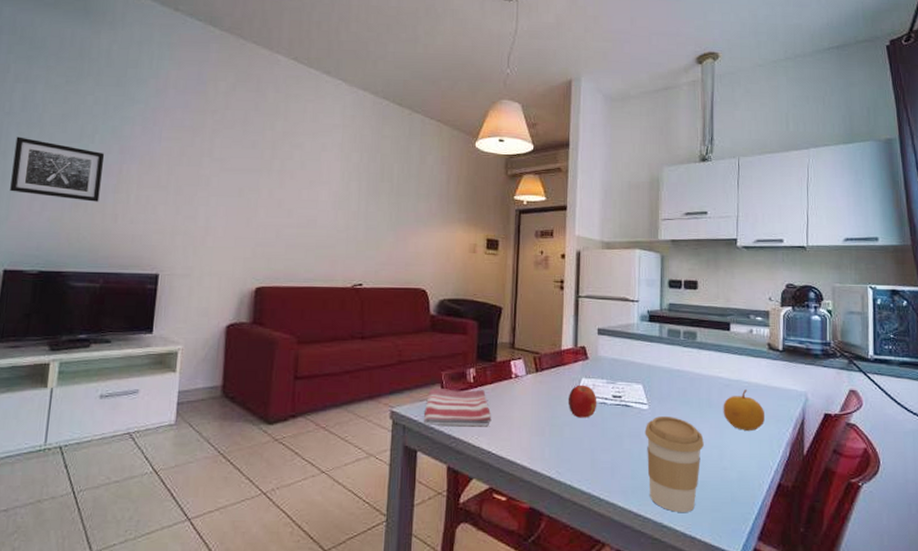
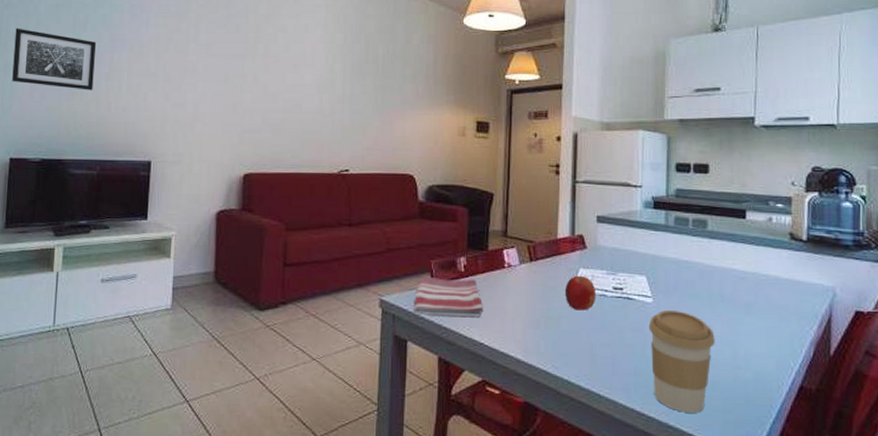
fruit: present [723,390,766,431] -> none [737,283,786,328]

